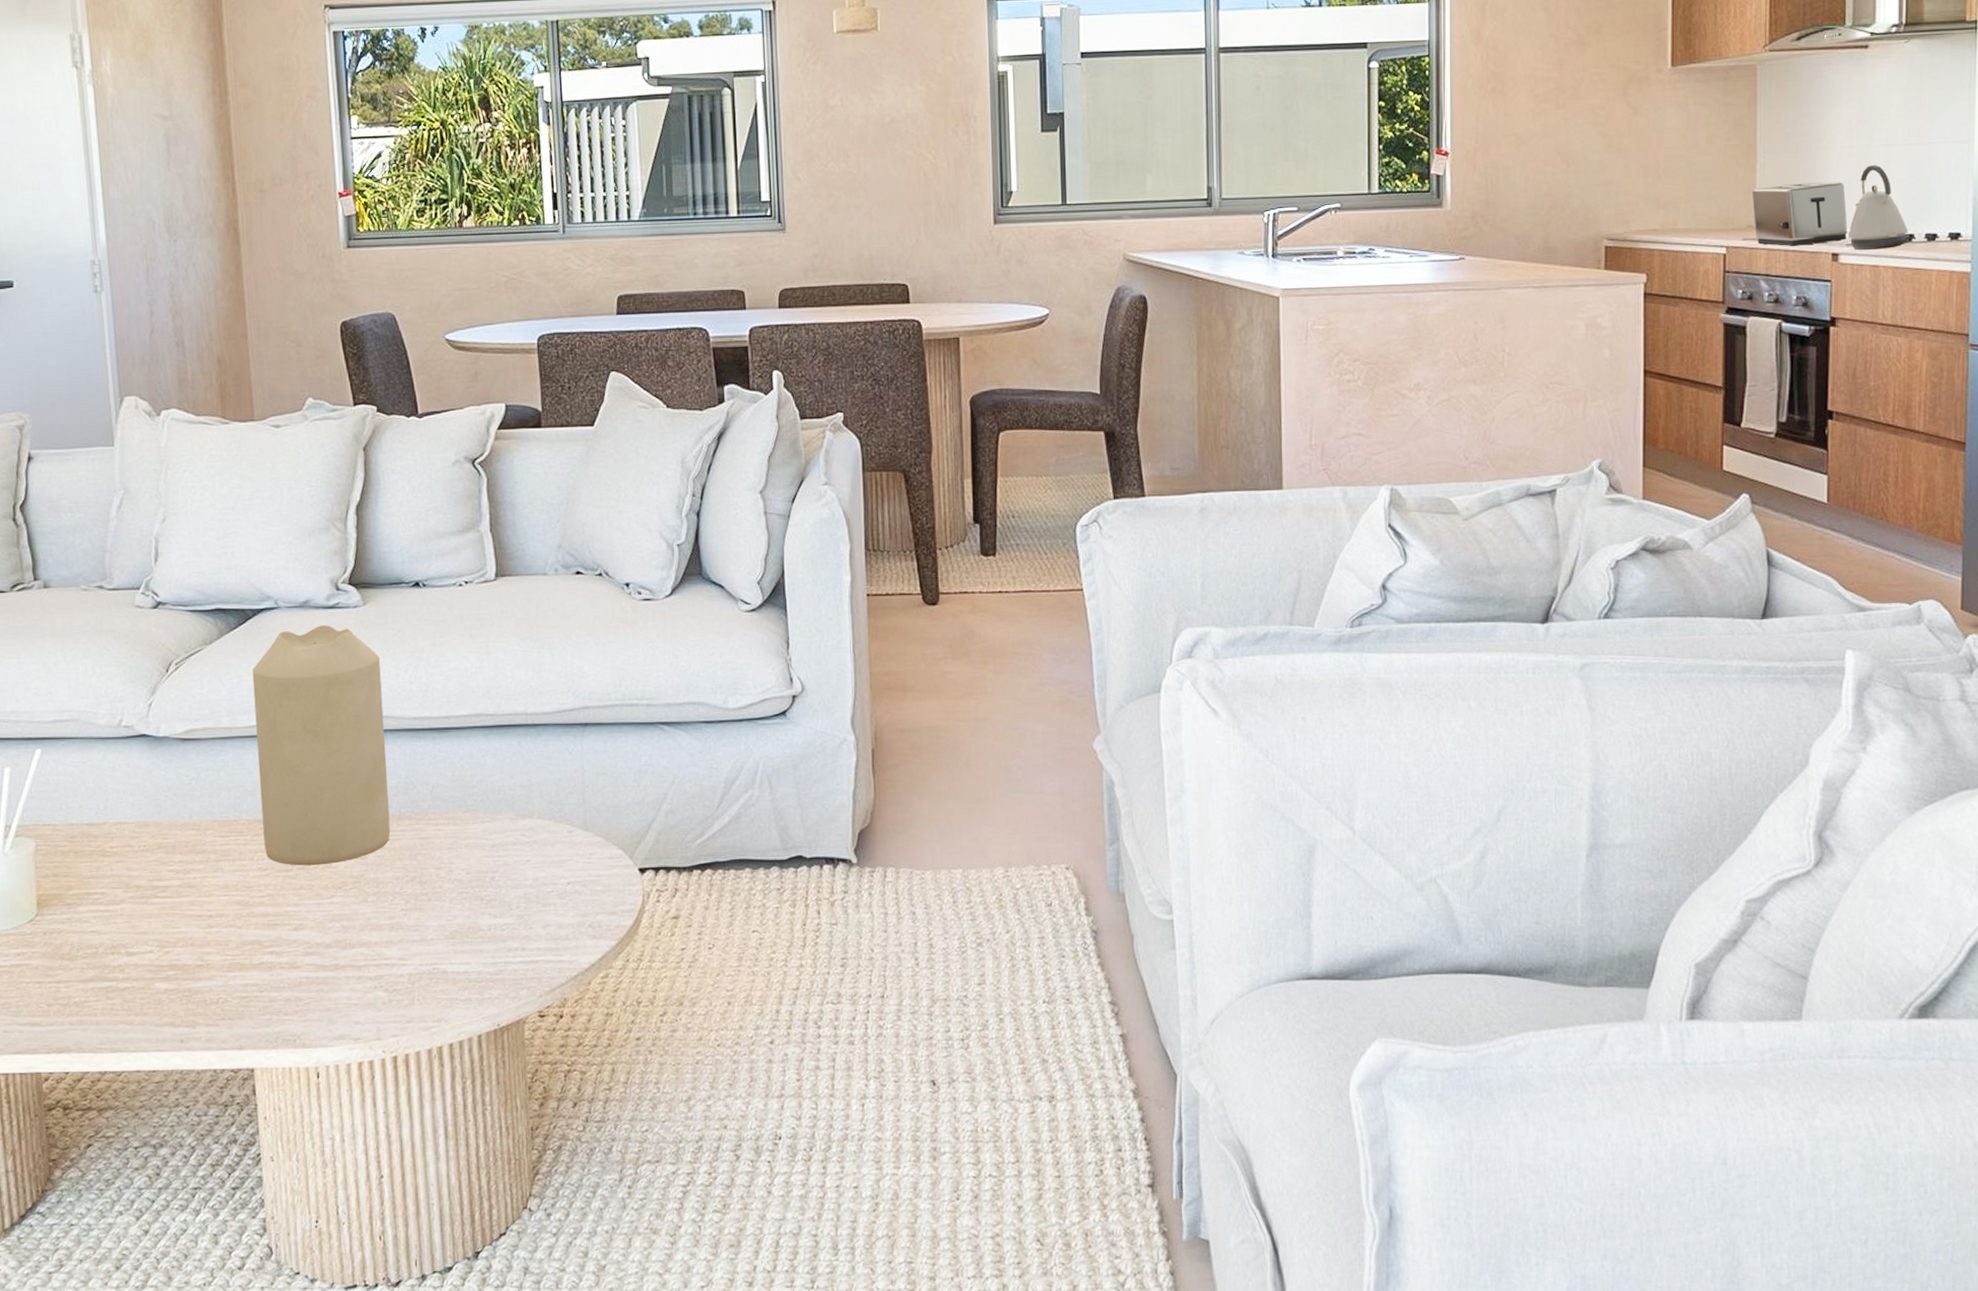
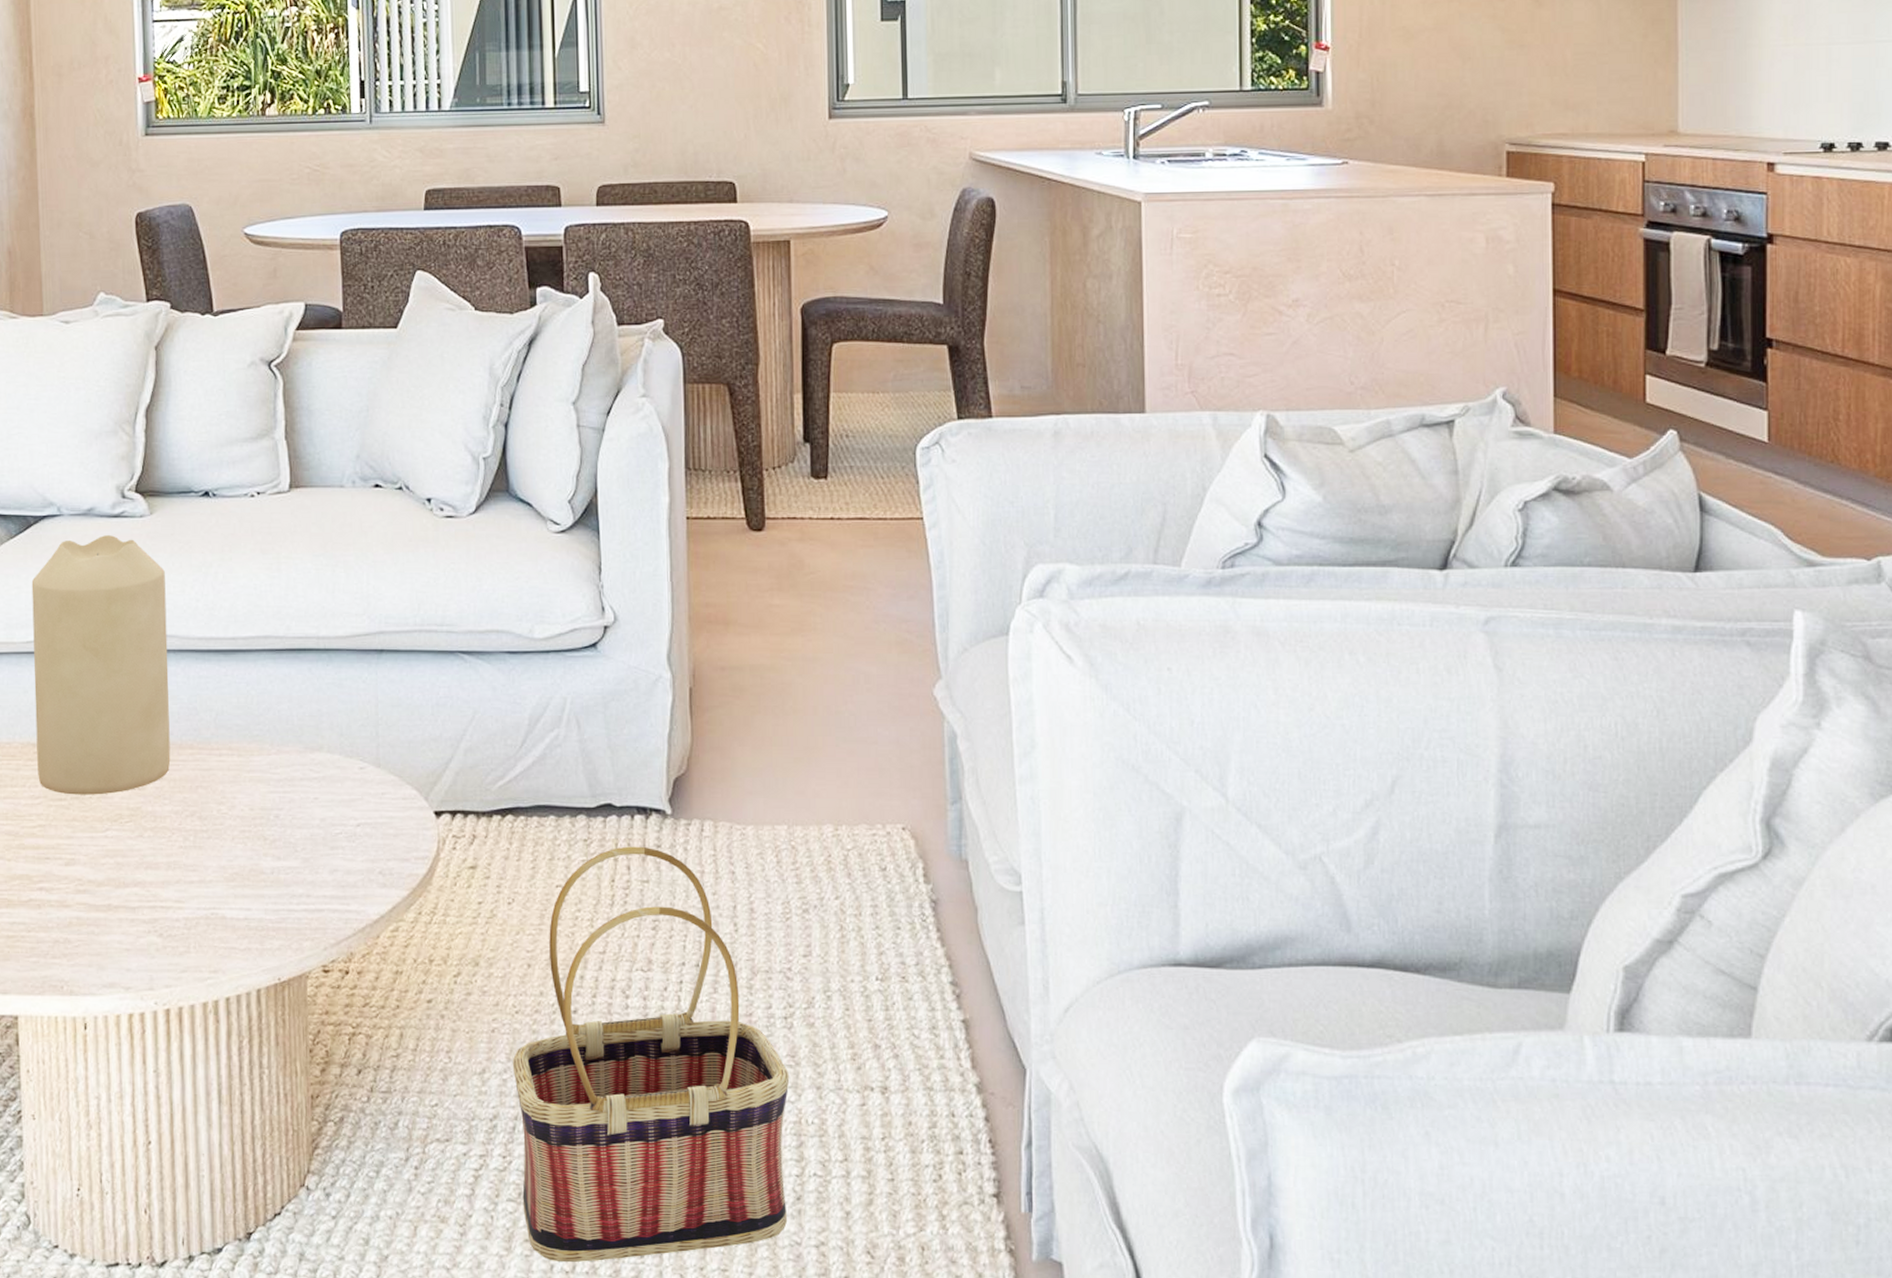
basket: none [715,893,967,1263] -> present [512,846,790,1263]
toaster: present [1753,182,1848,247] -> none [1674,83,1785,155]
kettle: present [1848,165,1908,251] -> none [1785,66,1855,160]

